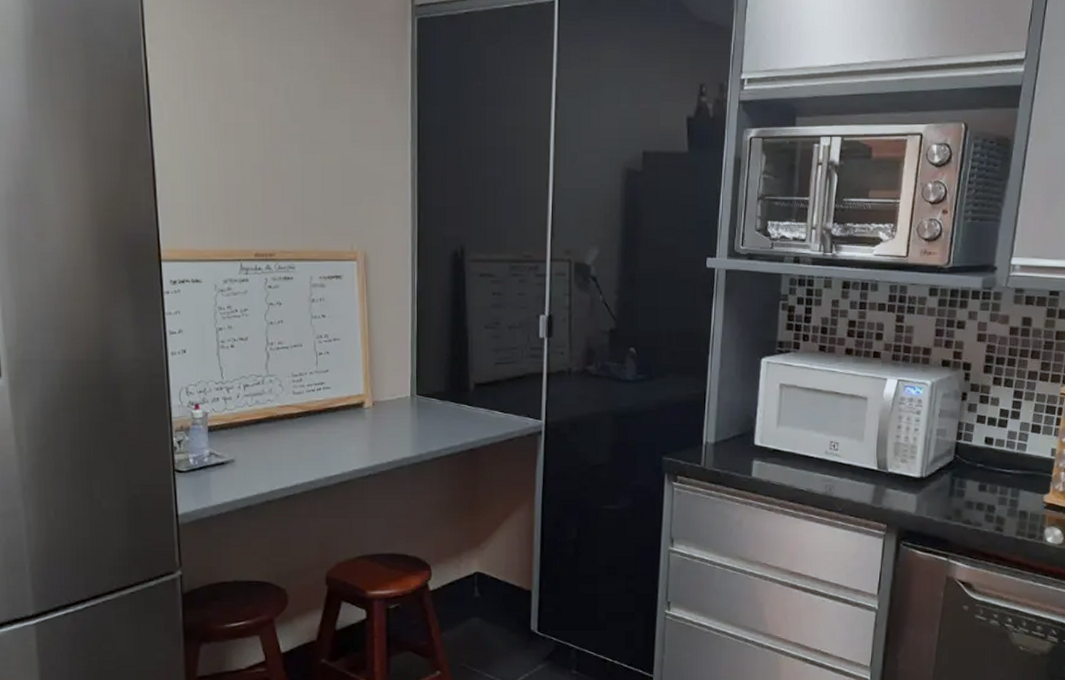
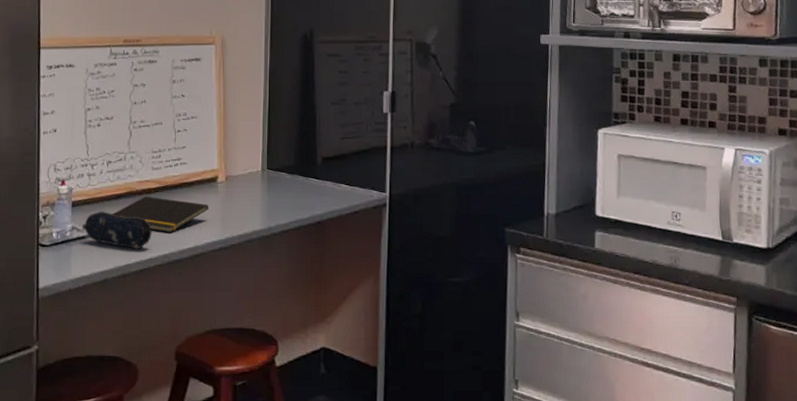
pencil case: none [221,437,296,475] -> present [82,211,152,249]
notepad: none [253,421,356,459] -> present [112,196,209,232]

